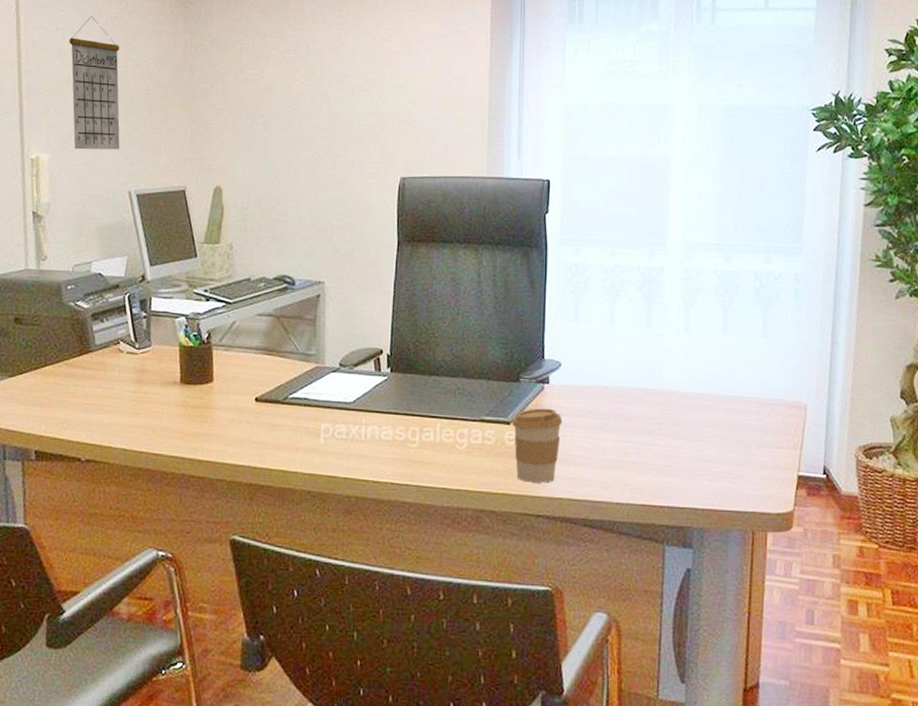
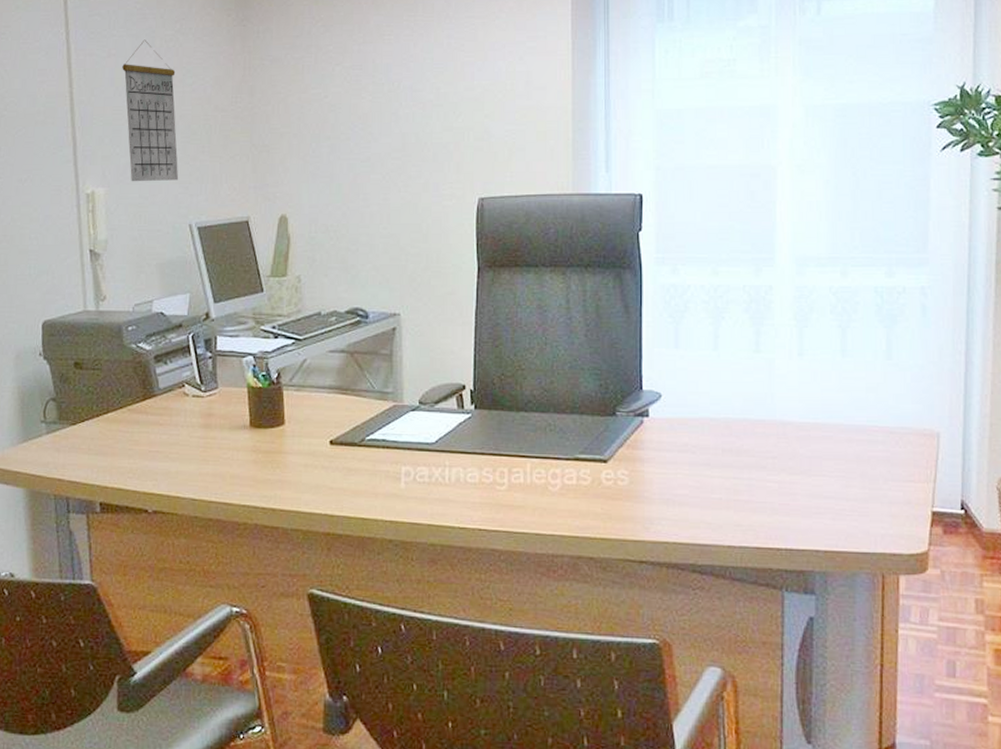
coffee cup: present [512,408,563,483] -> none [609,444,665,526]

